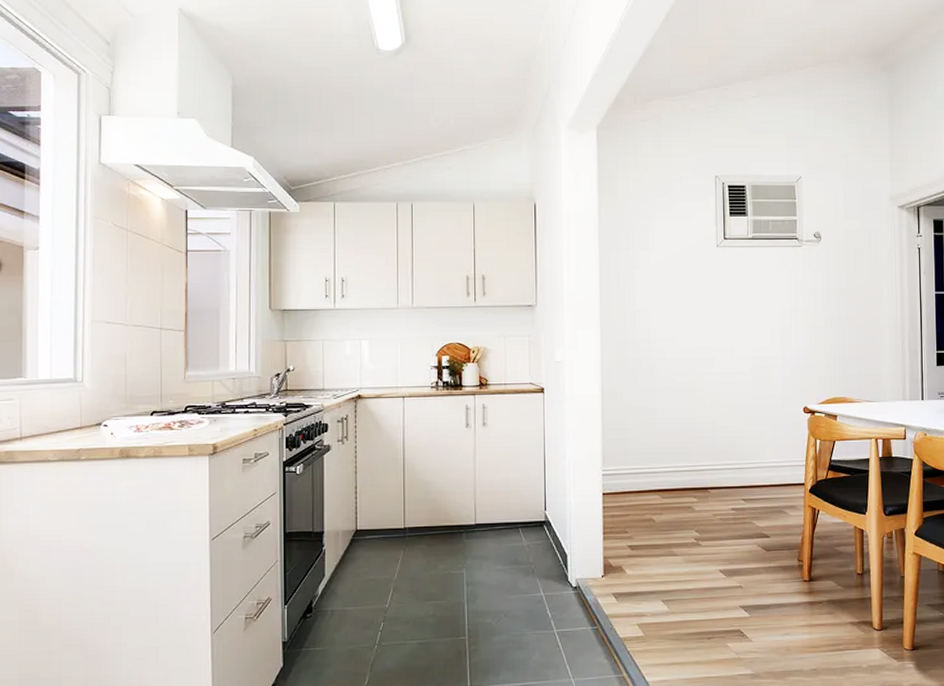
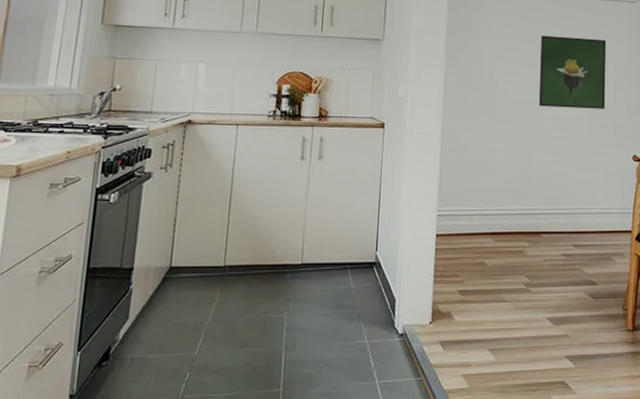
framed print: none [698,288,772,363] -> present [538,35,606,109]

